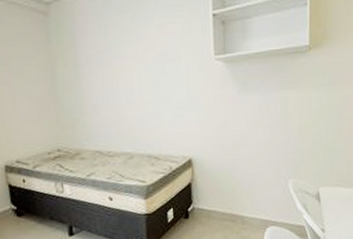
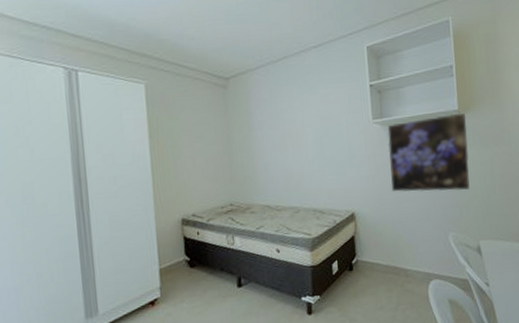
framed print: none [230,48,317,137] -> present [387,112,471,192]

